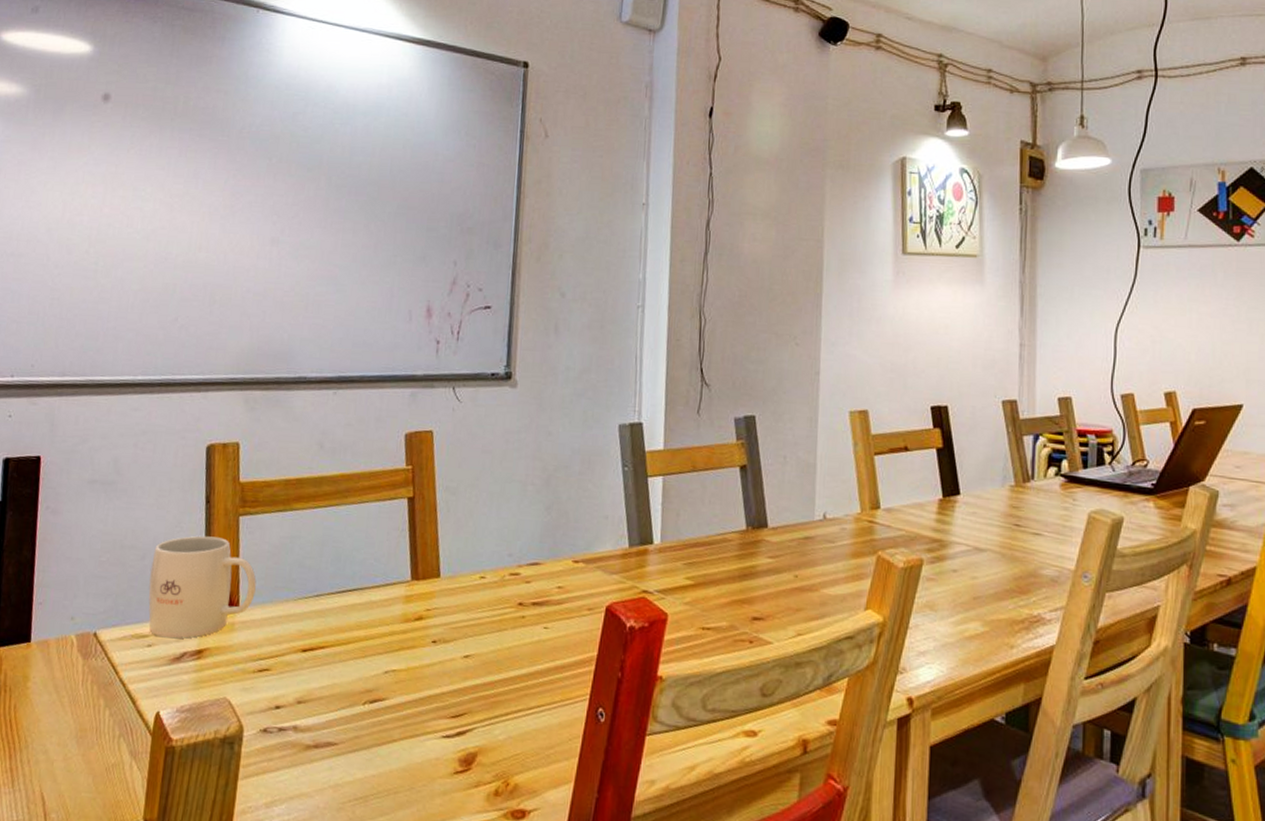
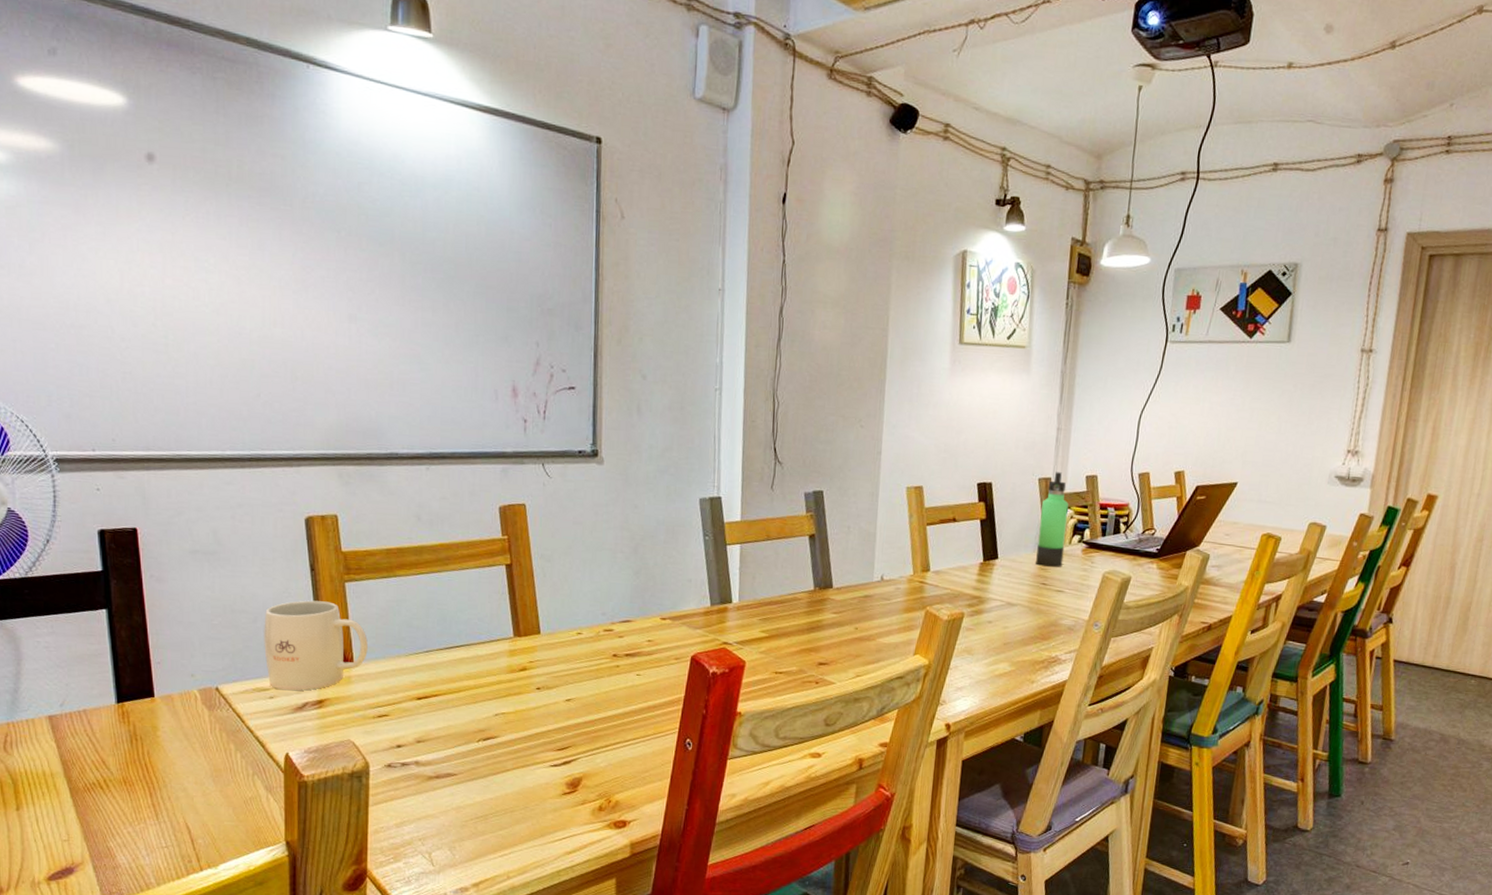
thermos bottle: none [1006,393,1040,506] -> present [1036,472,1069,568]

